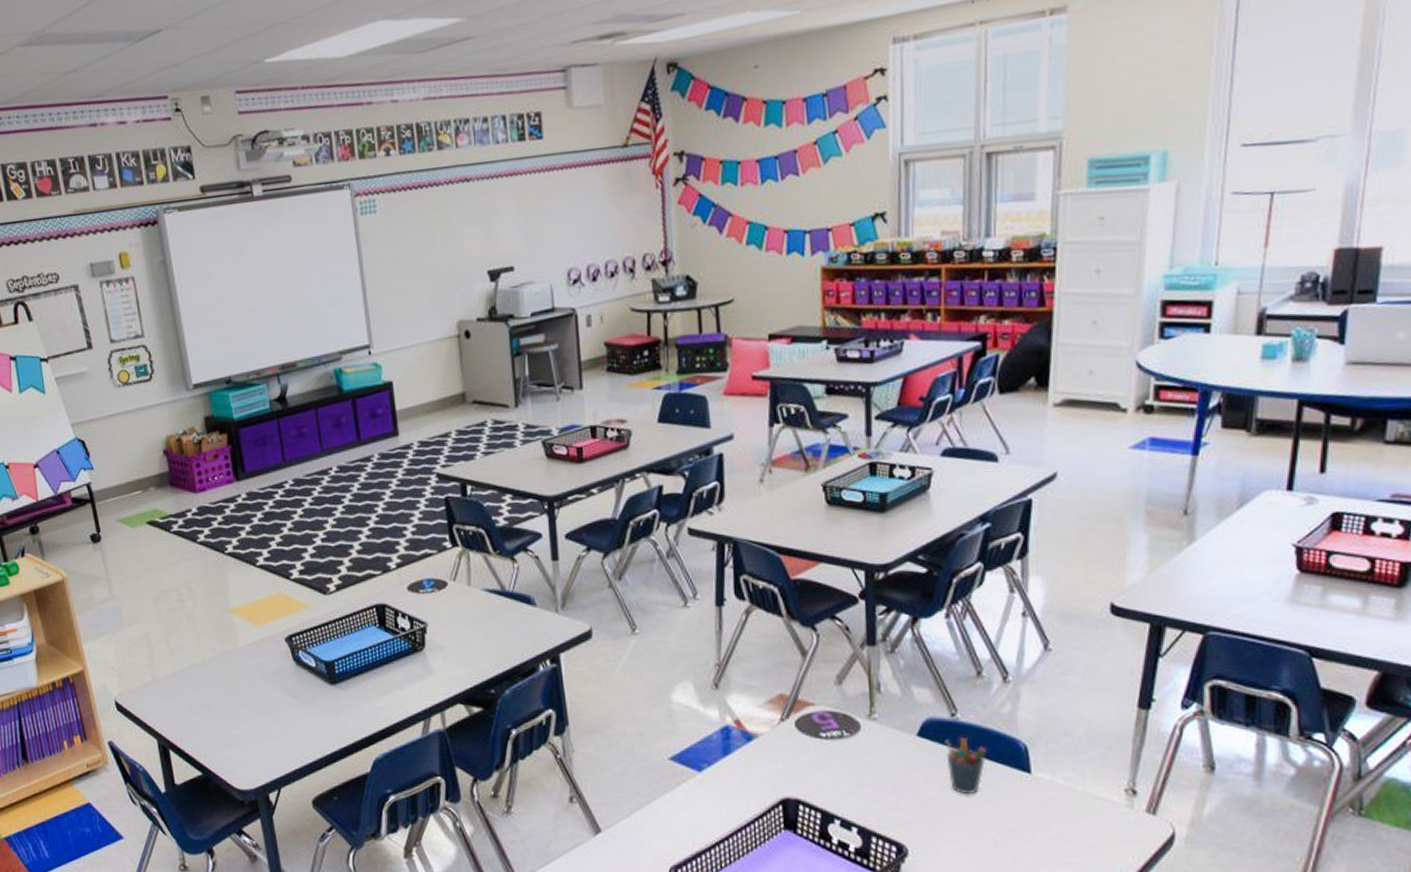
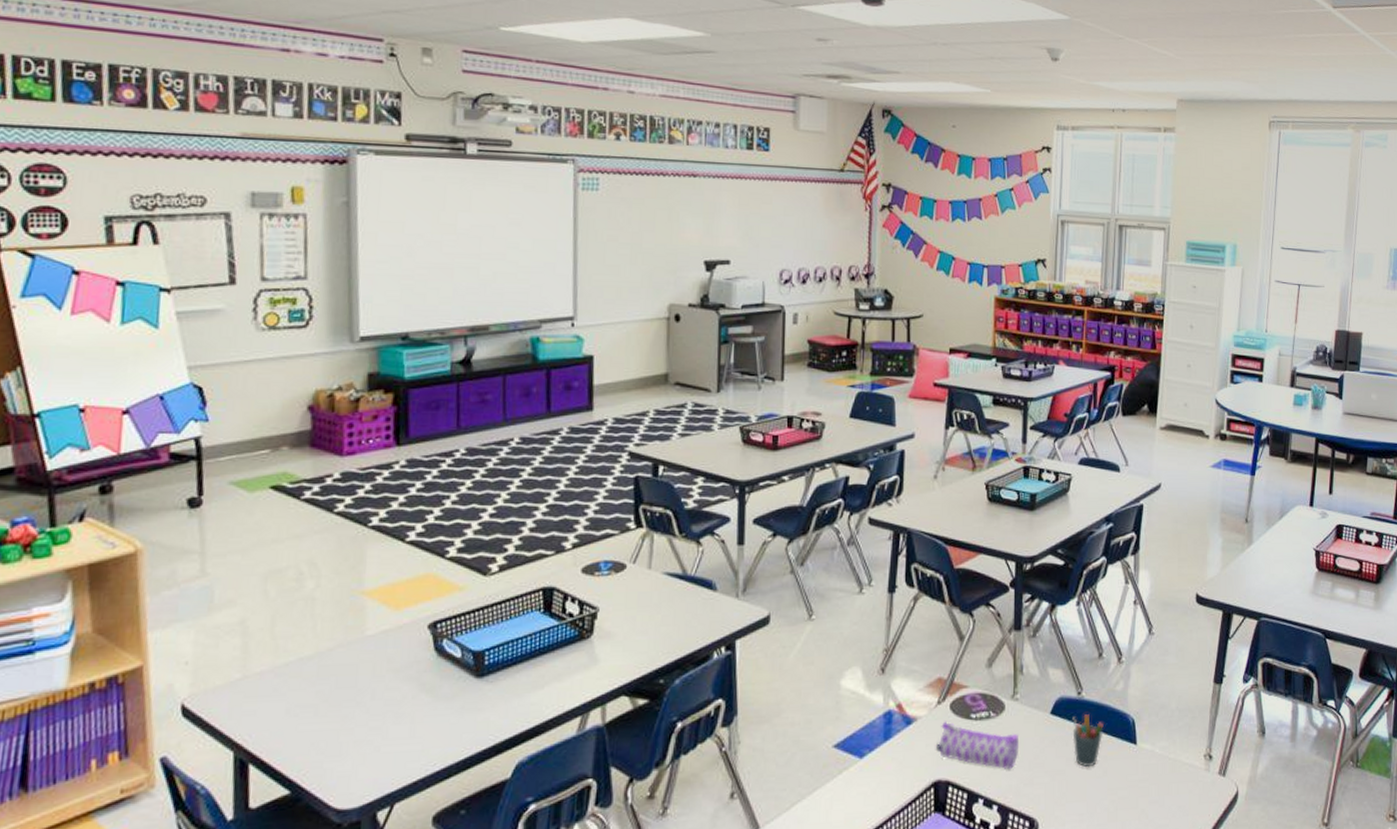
pencil case: none [781,739,880,793] -> present [935,721,1020,770]

